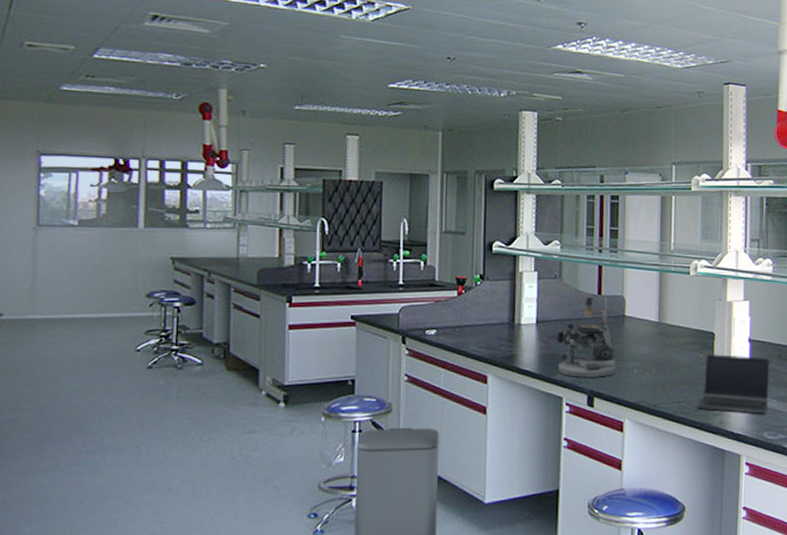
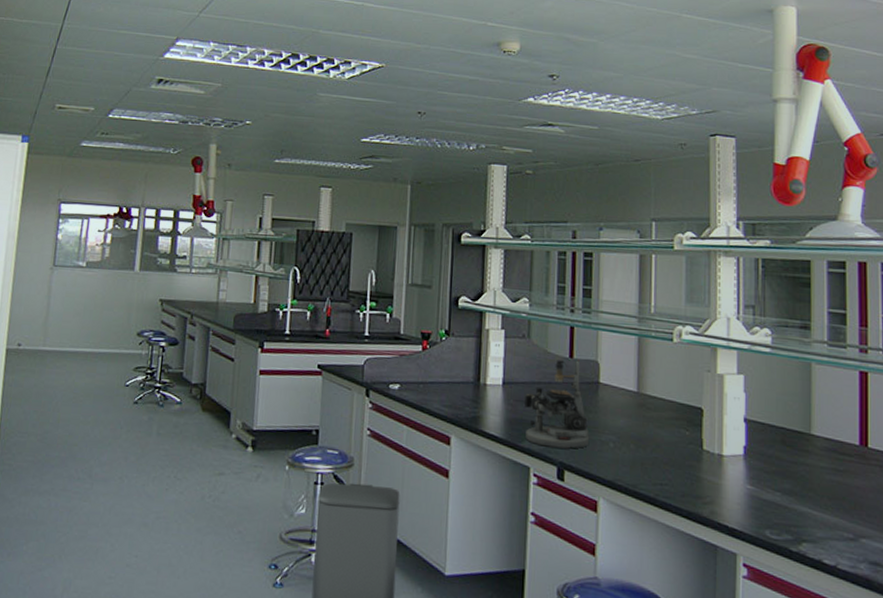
laptop computer: present [697,353,771,415] -> none [683,432,772,509]

